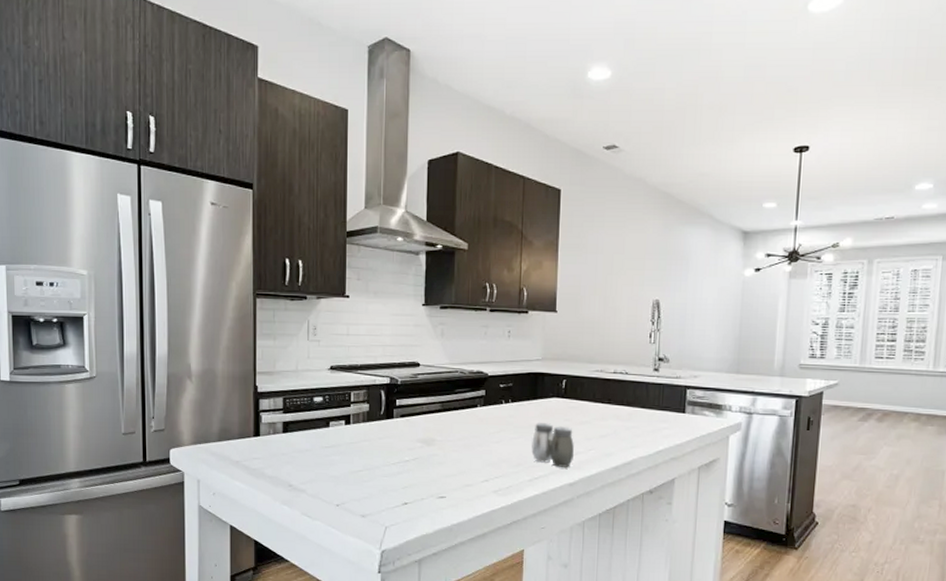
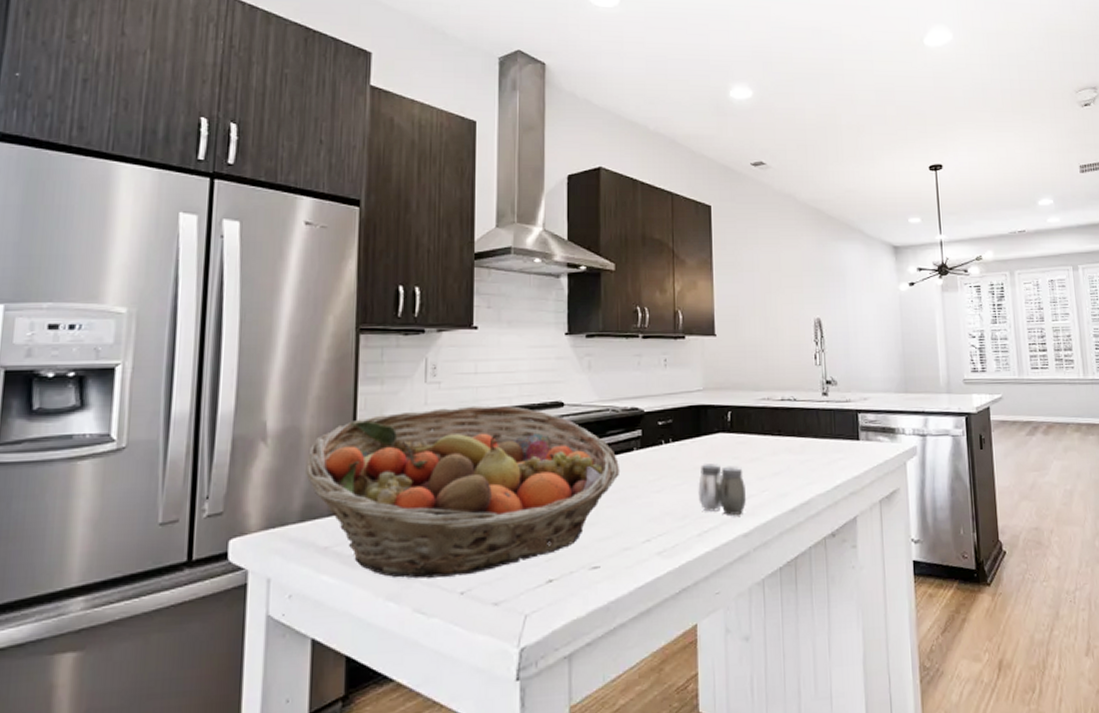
fruit basket: none [221,361,466,492] -> present [306,405,620,579]

